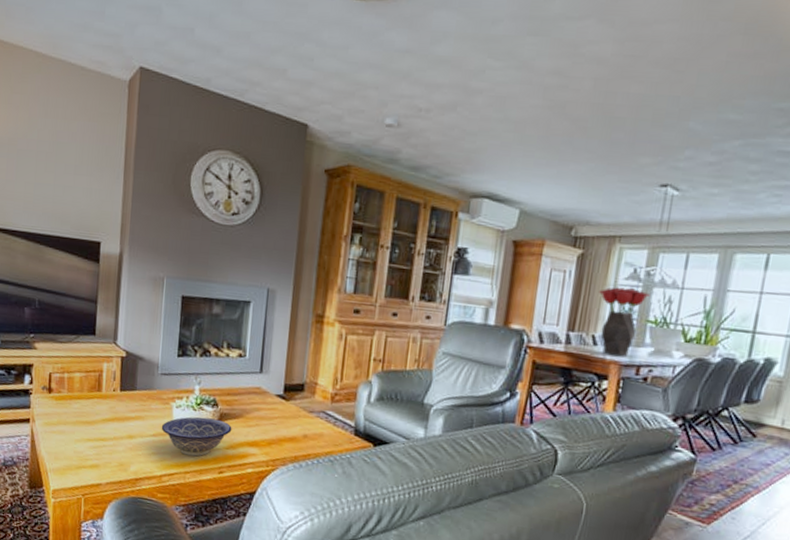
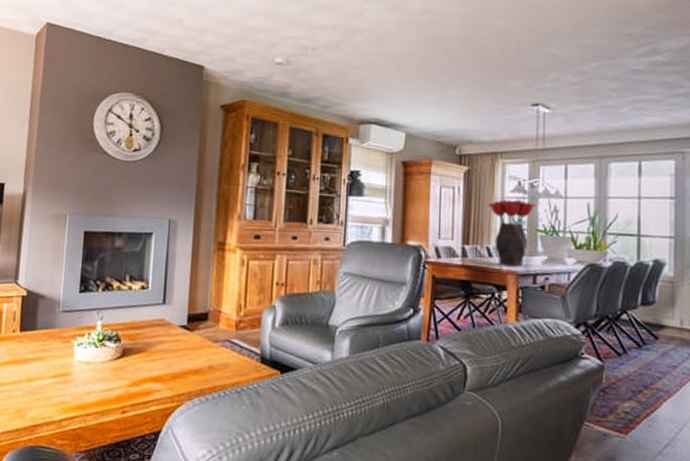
decorative bowl: present [161,416,232,457] -> none [61,354,135,397]

